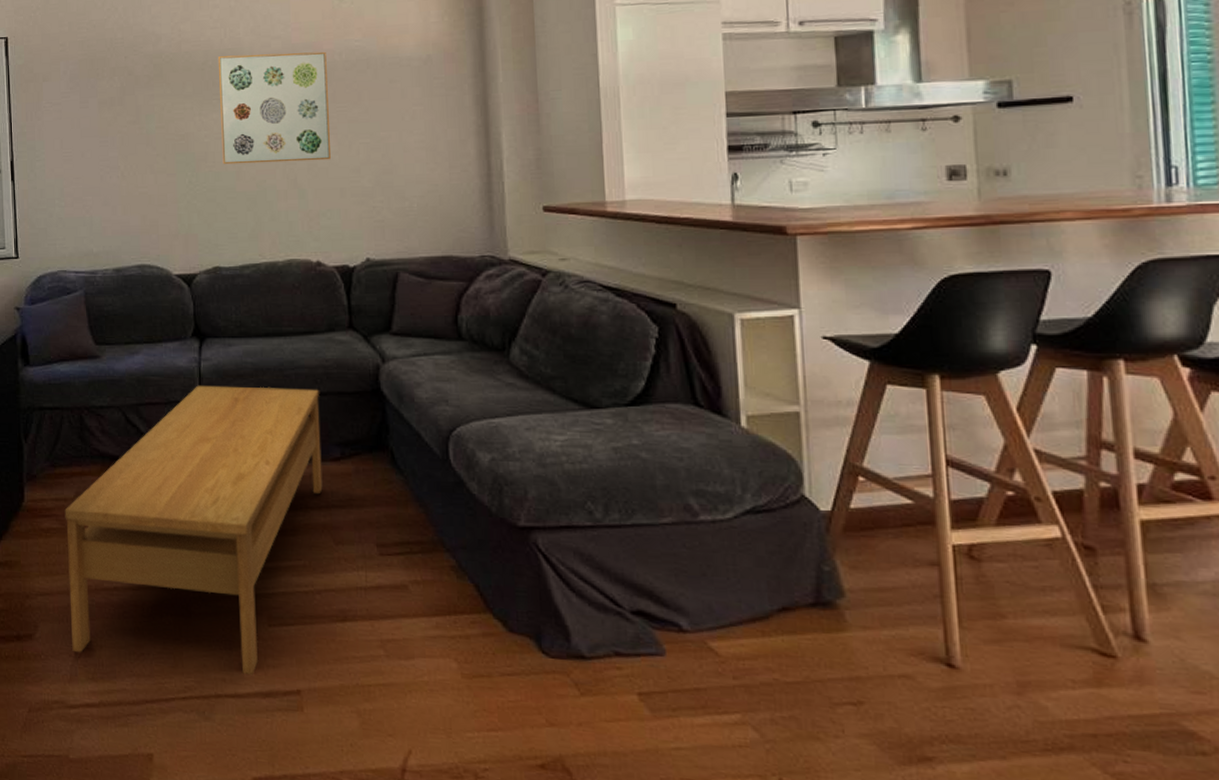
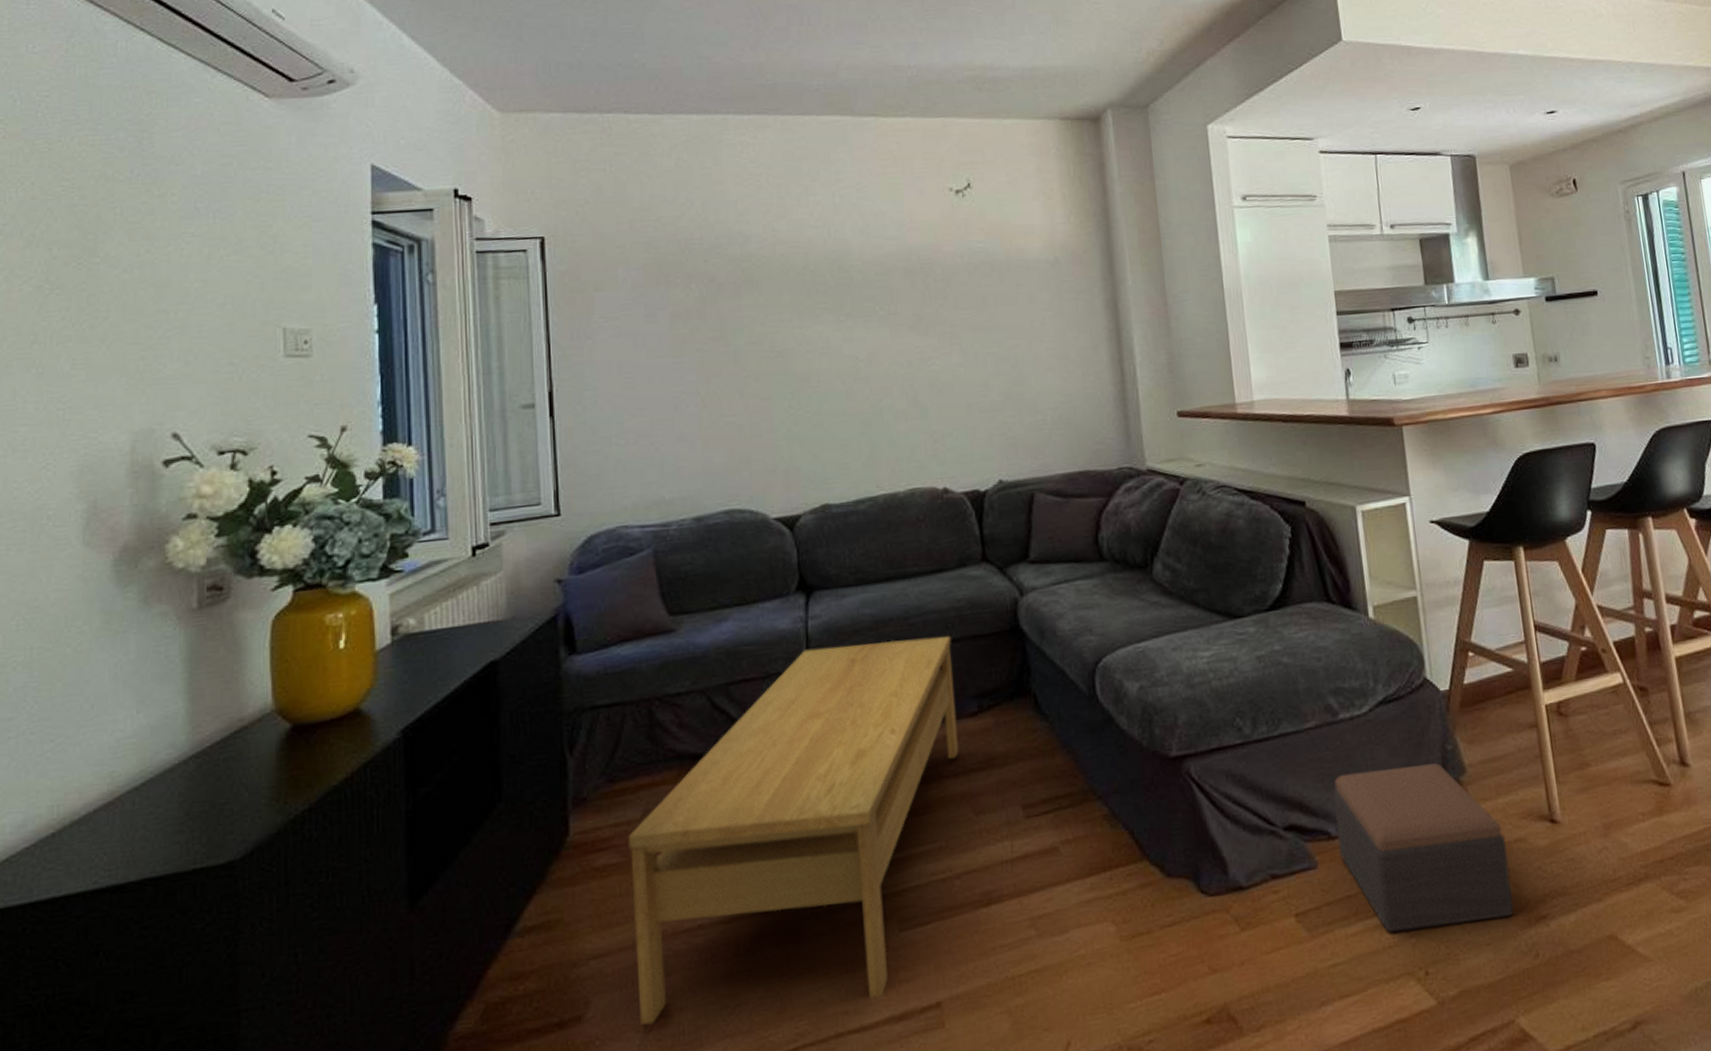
wall art: present [217,51,331,165] -> none [820,253,955,384]
footstool: none [687,573,891,749] -> present [1333,763,1514,933]

